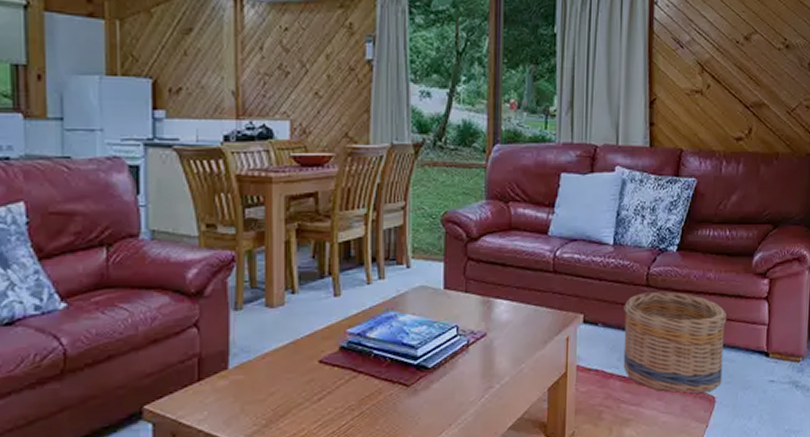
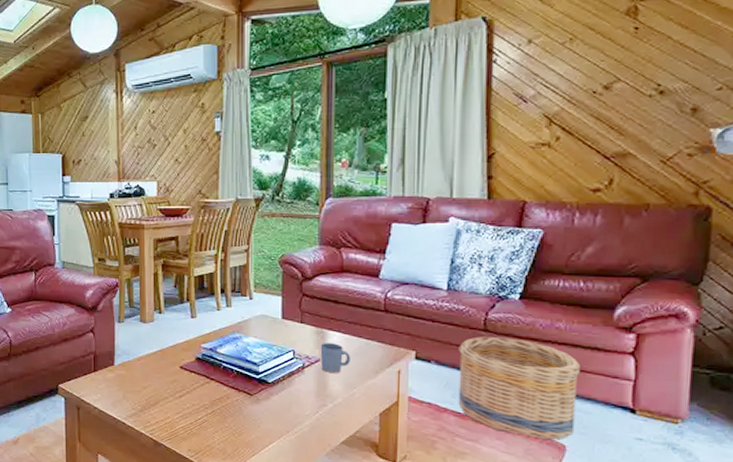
mug: none [486,313,518,349] -> present [320,343,350,374]

